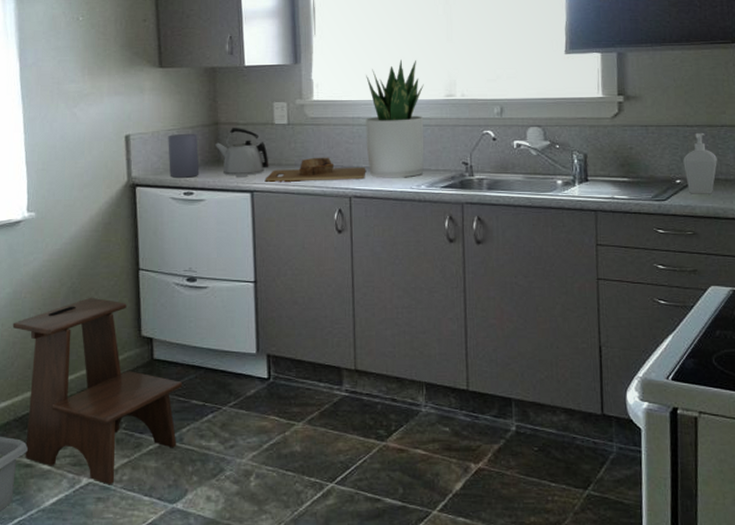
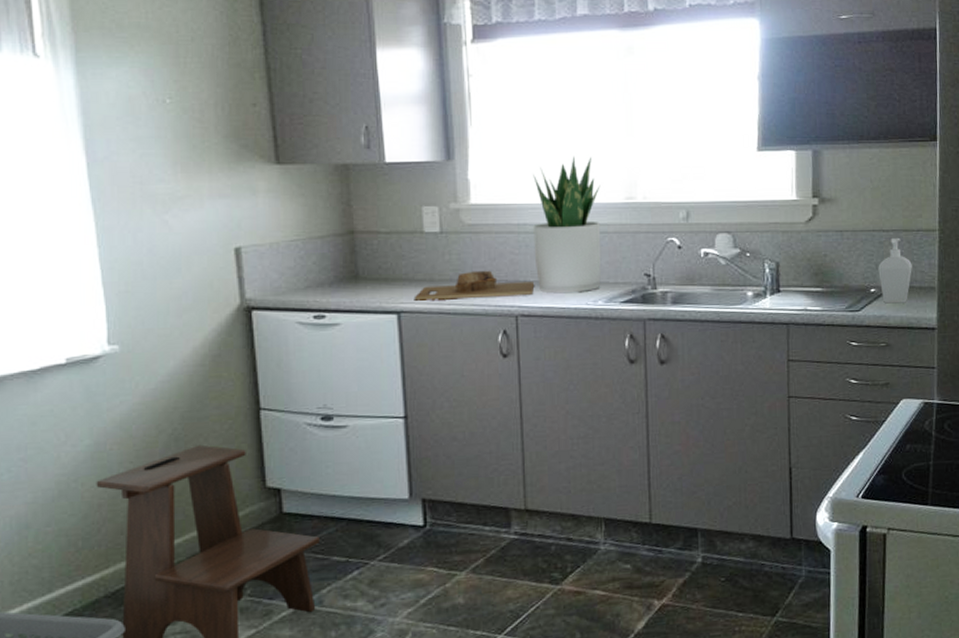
canister: present [168,133,200,179] -> none [291,244,333,300]
kettle: present [214,128,269,177] -> none [350,237,419,296]

